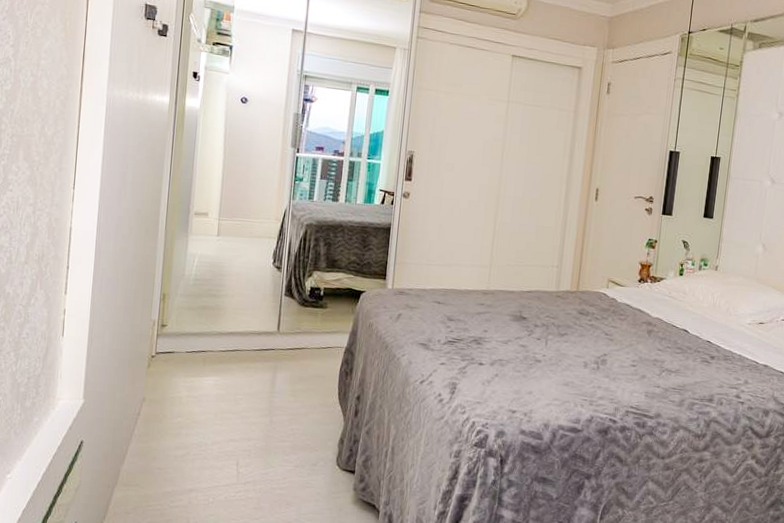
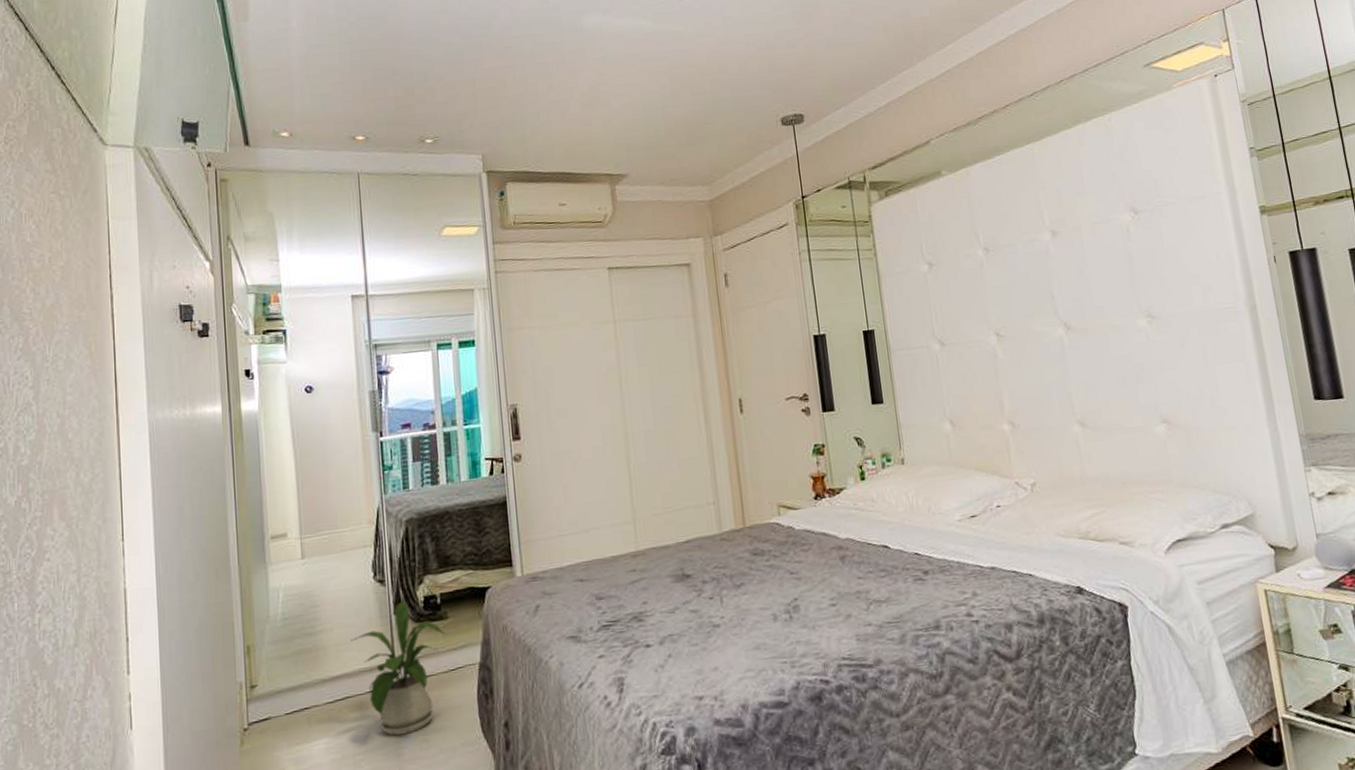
house plant: none [247,286,322,388] -> present [351,600,445,736]

